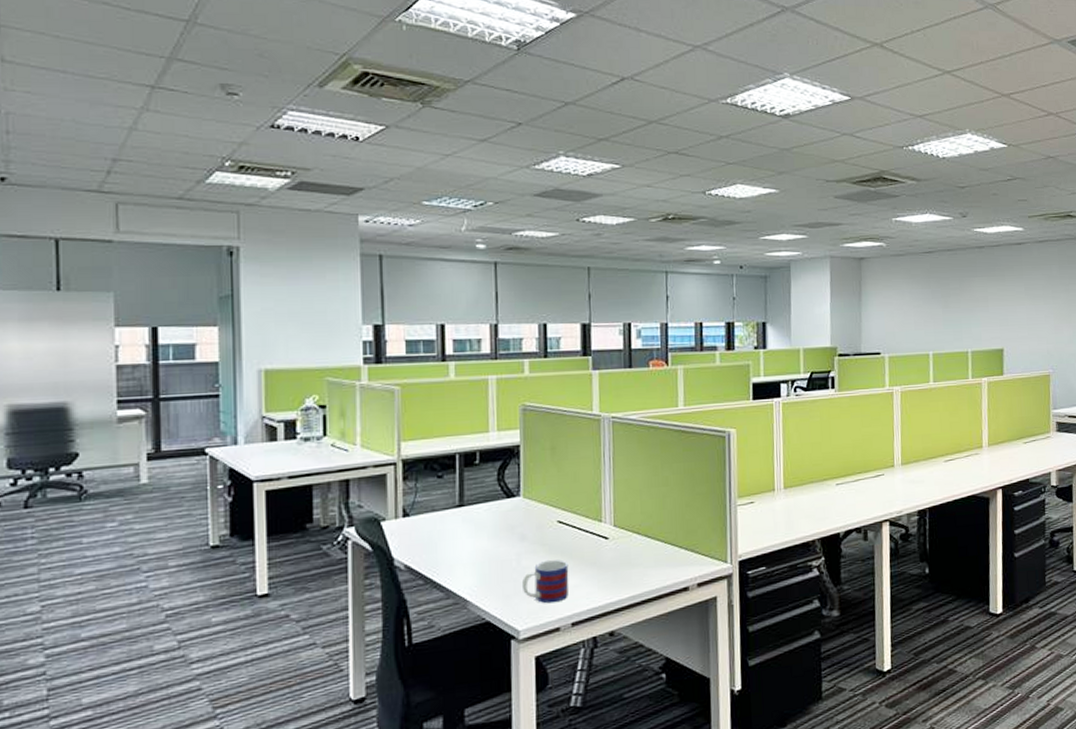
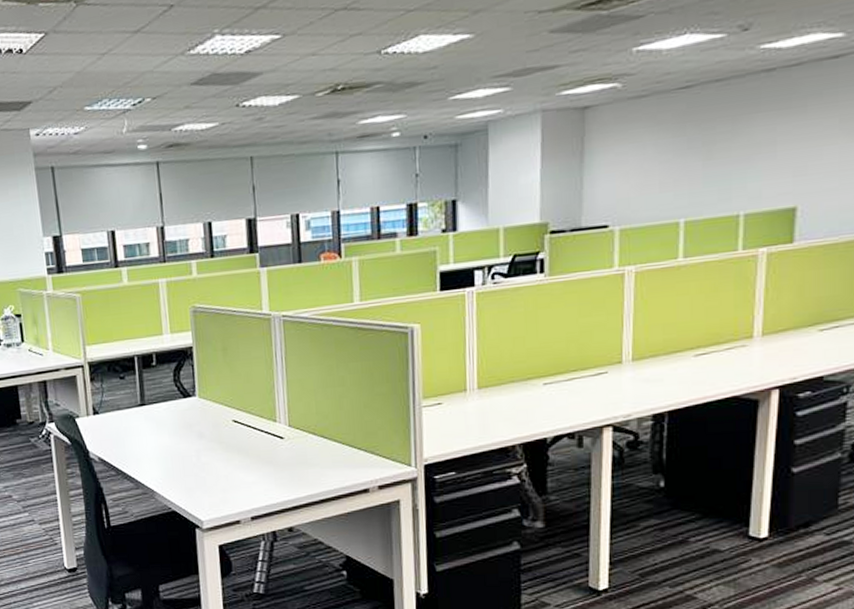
mug: present [522,559,569,604] -> none [203,456,247,498]

